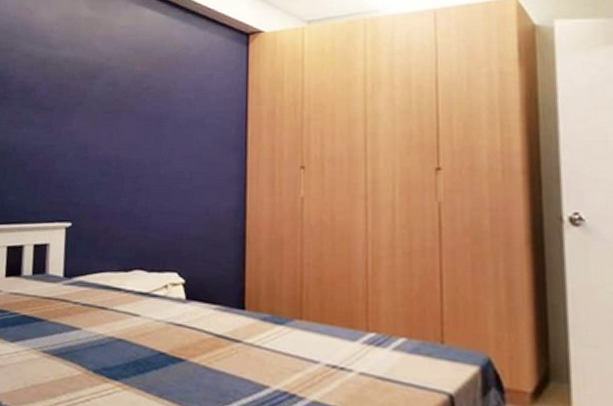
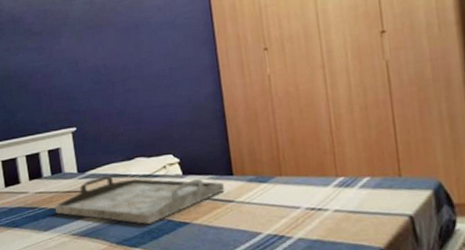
serving tray: none [29,284,233,353] -> present [55,175,225,224]

